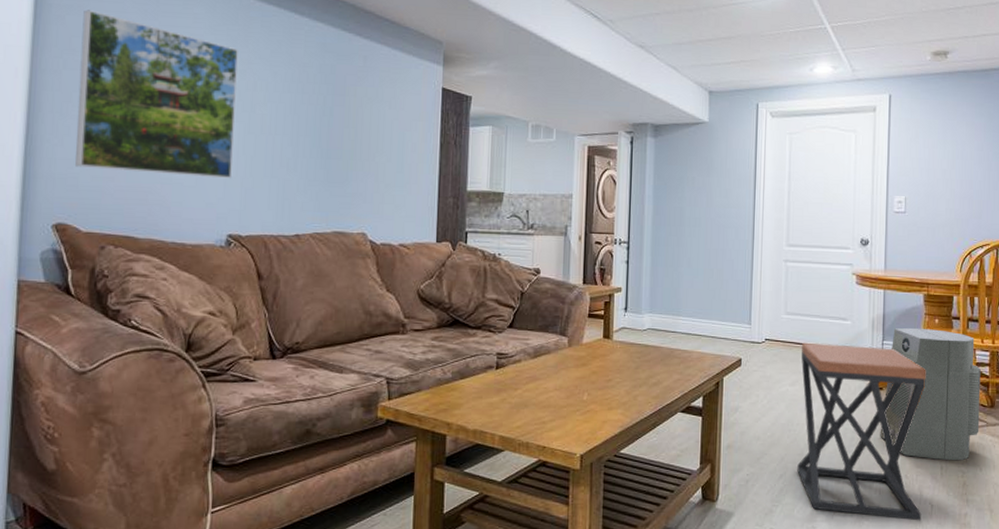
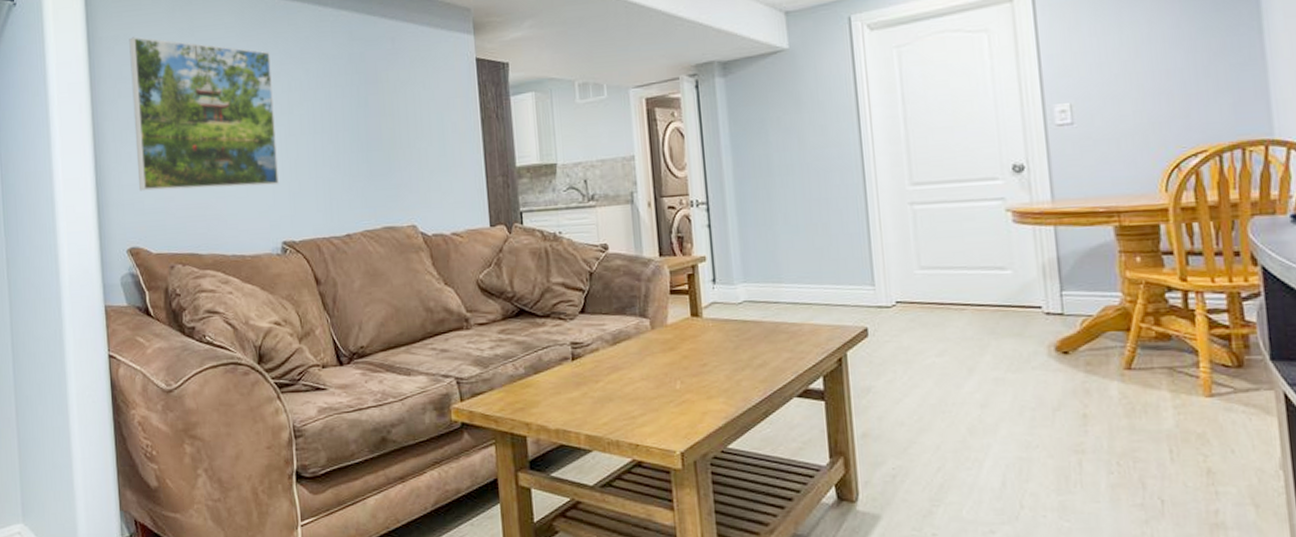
stool: present [797,342,926,521] -> none [947,299,1149,521]
air purifier: present [880,328,981,461] -> none [1071,270,1224,442]

